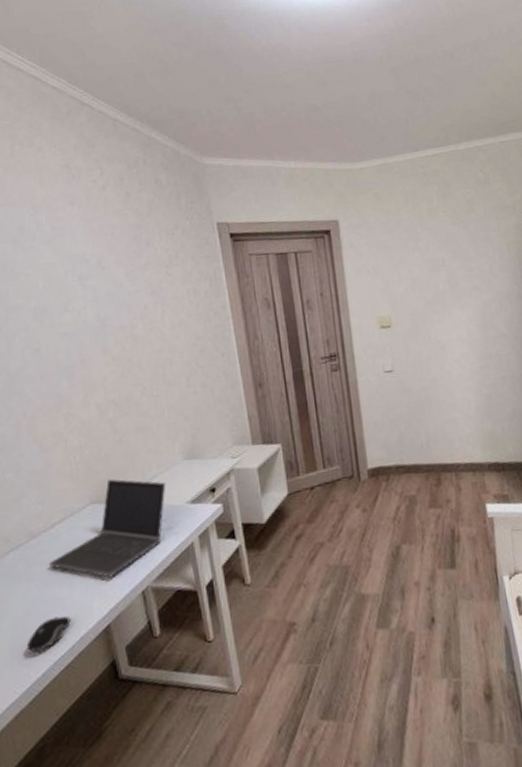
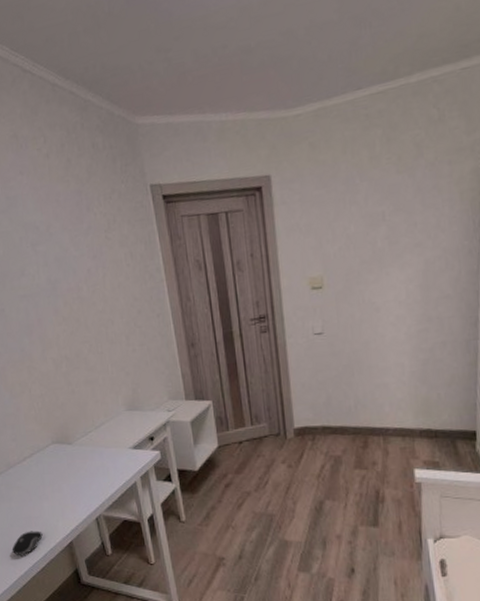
laptop computer: present [49,479,166,578] -> none [24,424,112,505]

